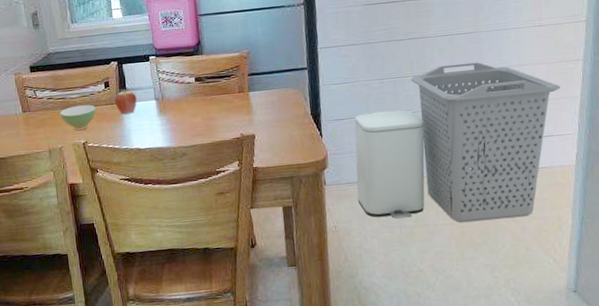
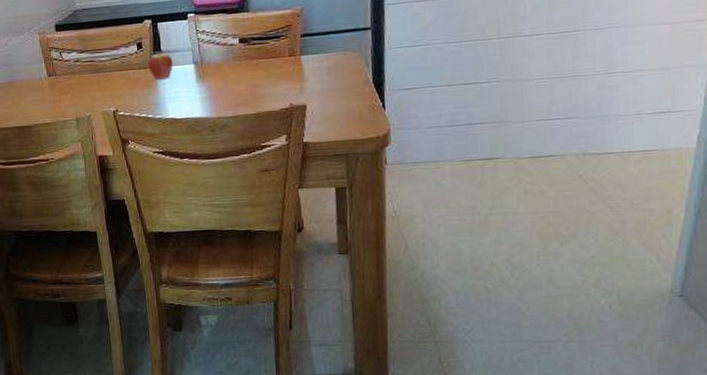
bowl: present [60,104,96,131] -> none [88,68,128,98]
pedal bin: present [354,110,425,219] -> none [423,79,509,205]
laundry basket: present [410,62,560,223] -> none [495,21,685,212]

